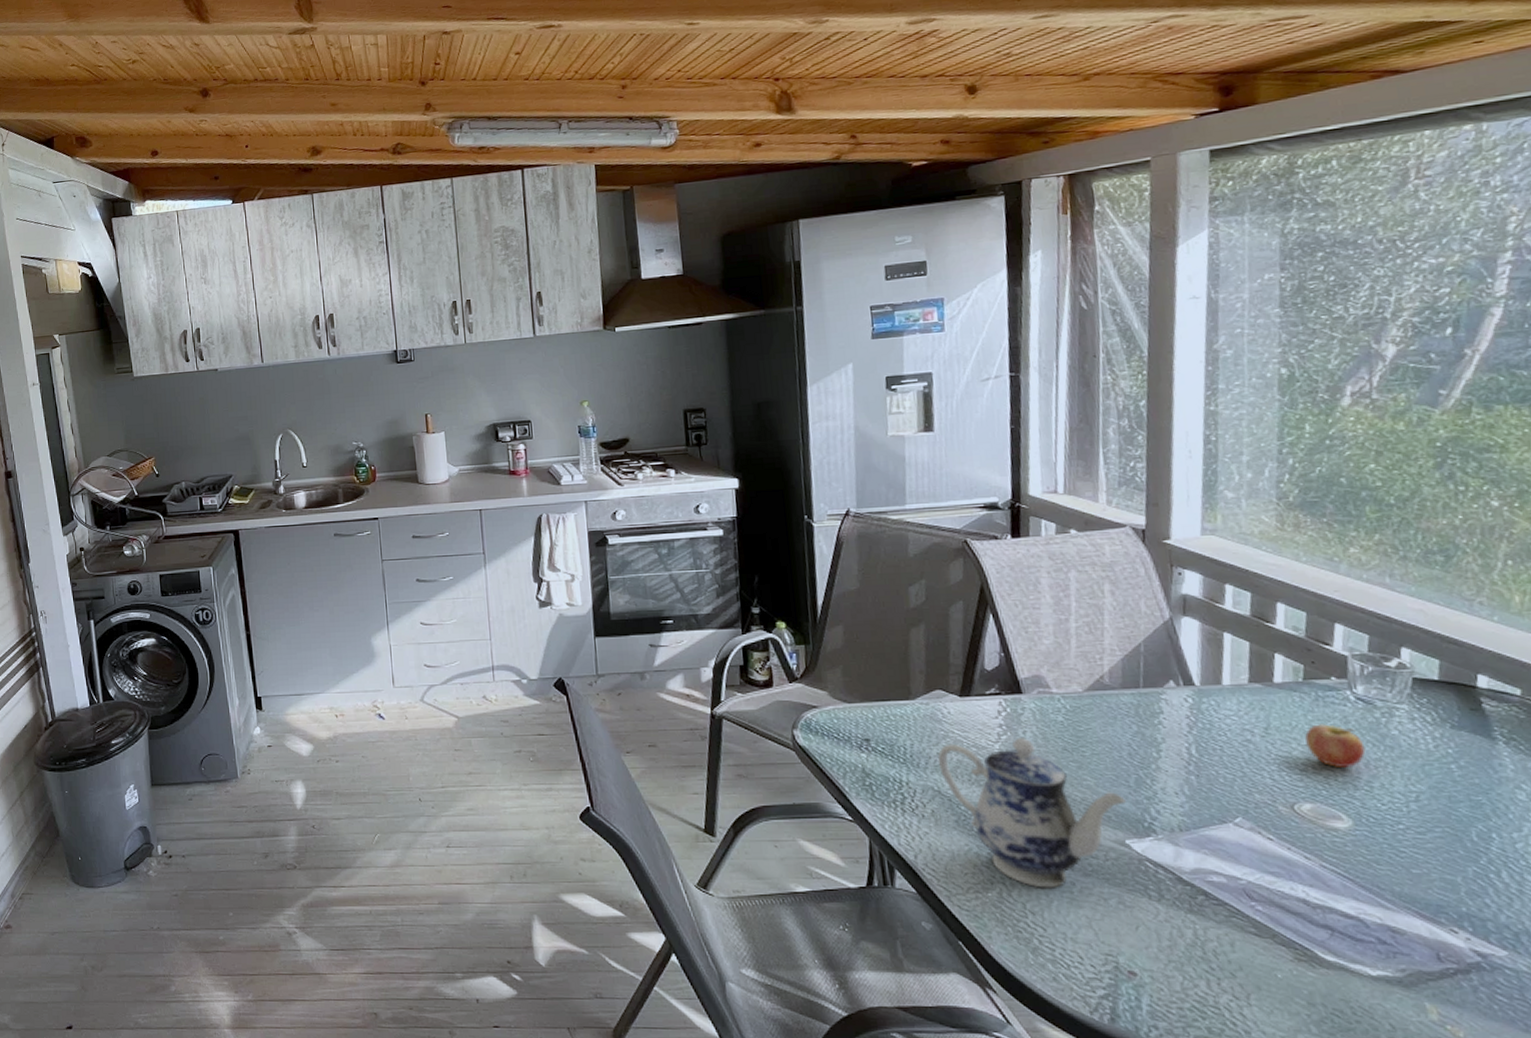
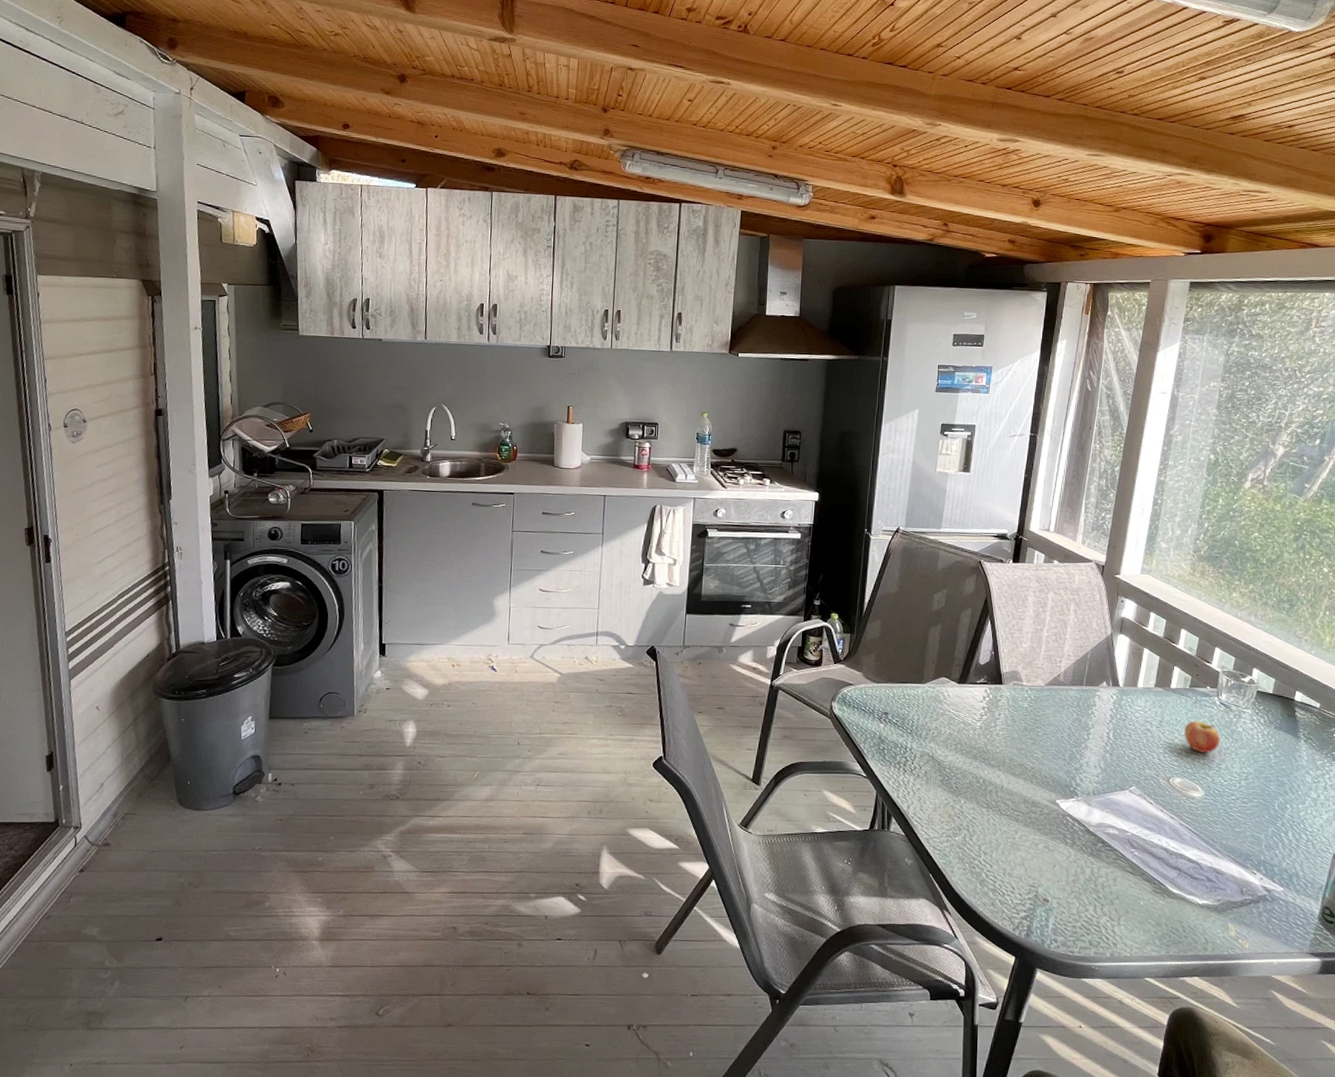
teapot: present [937,738,1126,888] -> none [935,718,1061,835]

